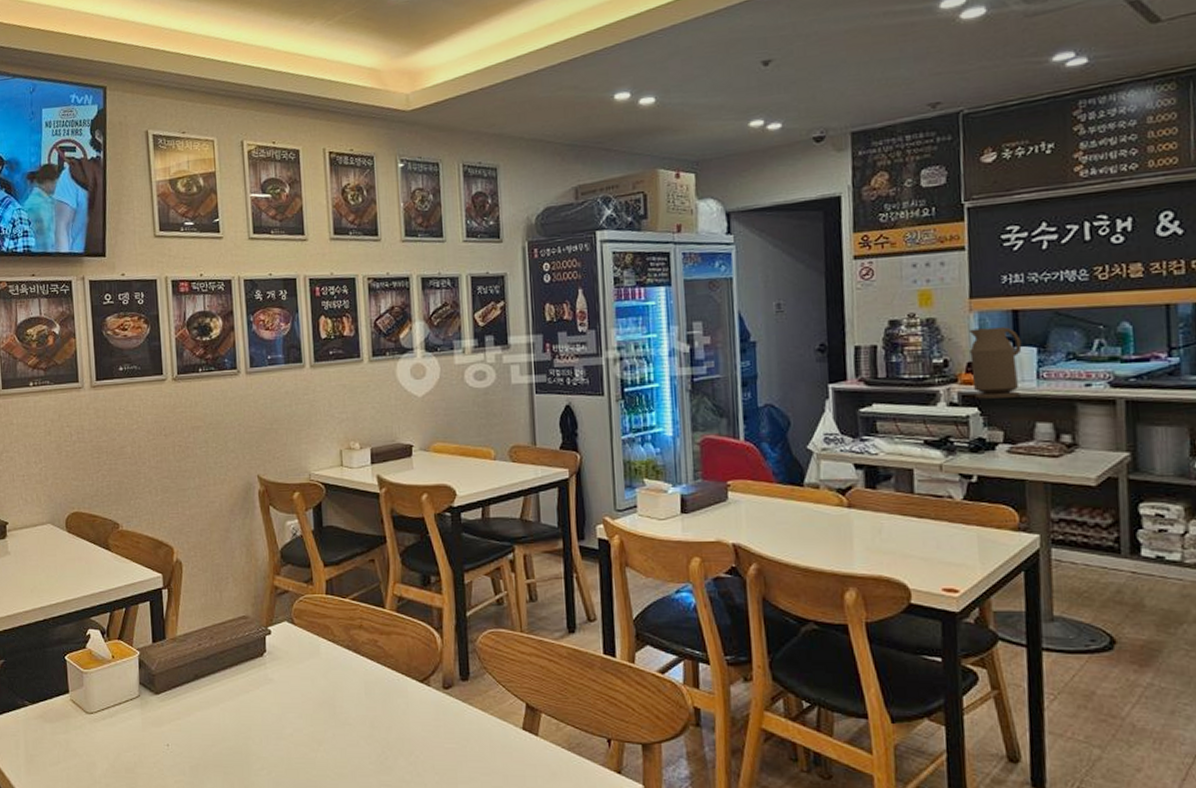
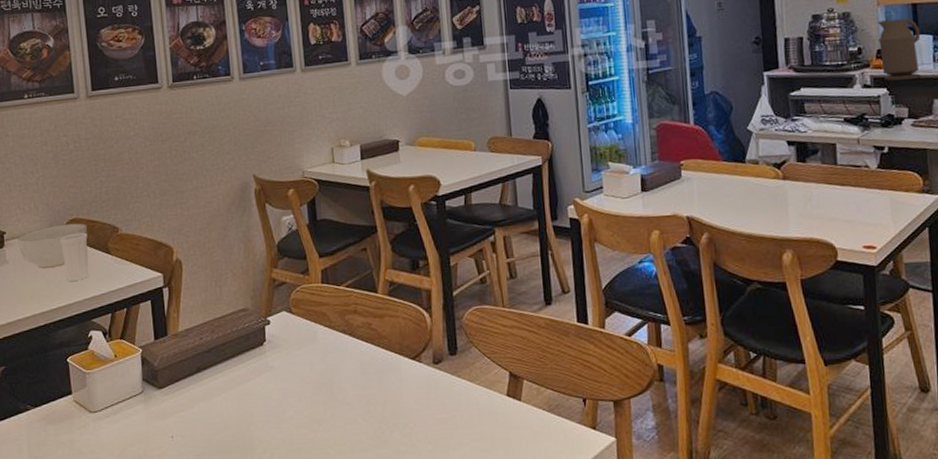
bowl: none [19,517,89,561] -> present [17,223,88,268]
cup: none [61,527,89,576] -> present [60,232,89,281]

